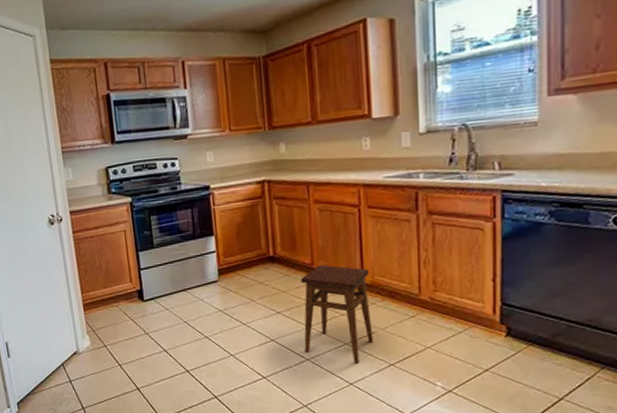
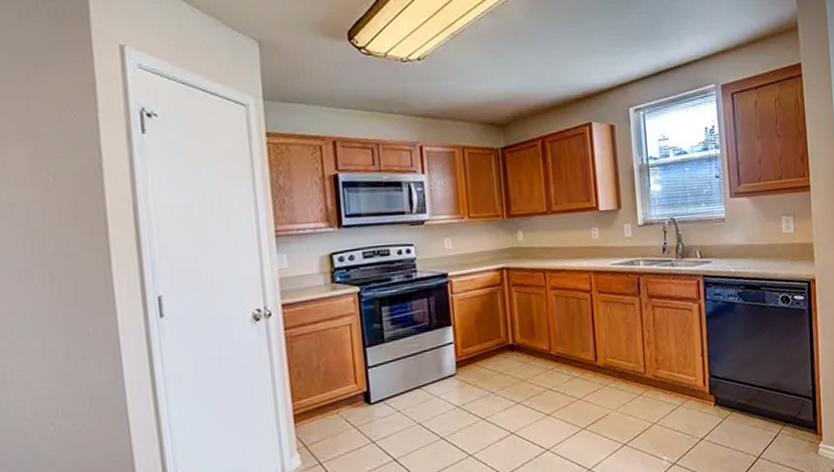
stool: present [300,264,374,364] -> none [539,350,608,448]

